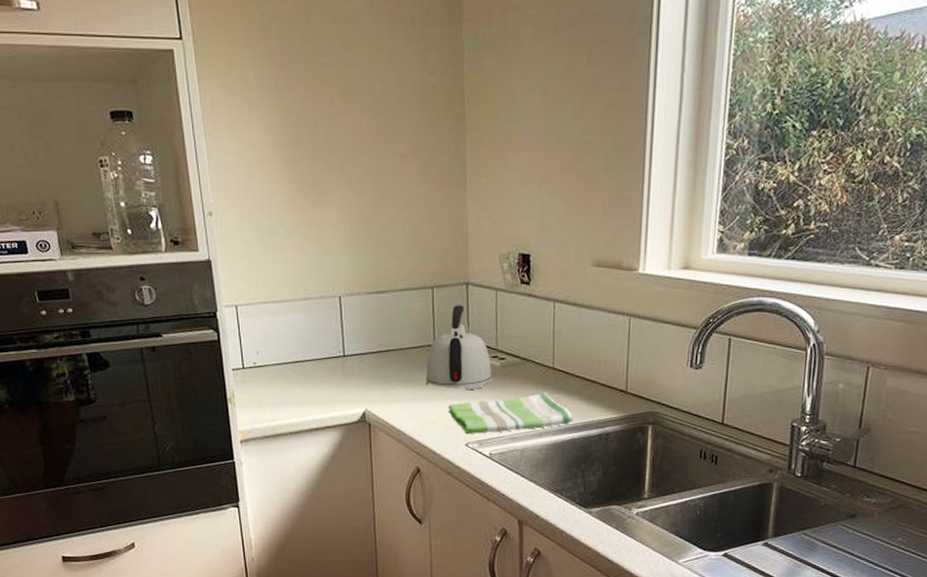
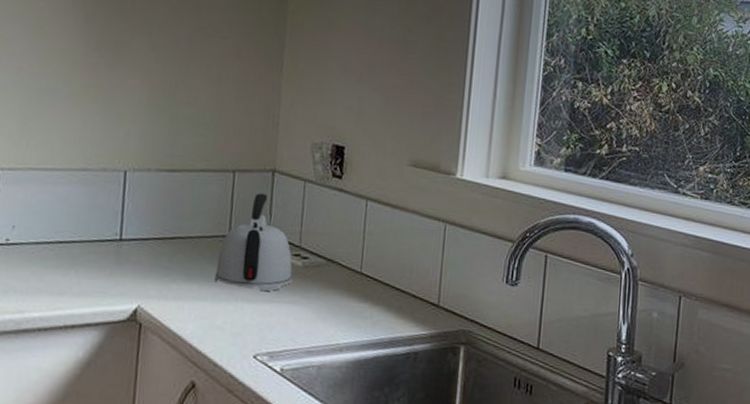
dish towel: present [448,392,573,435] -> none [237,299,379,345]

